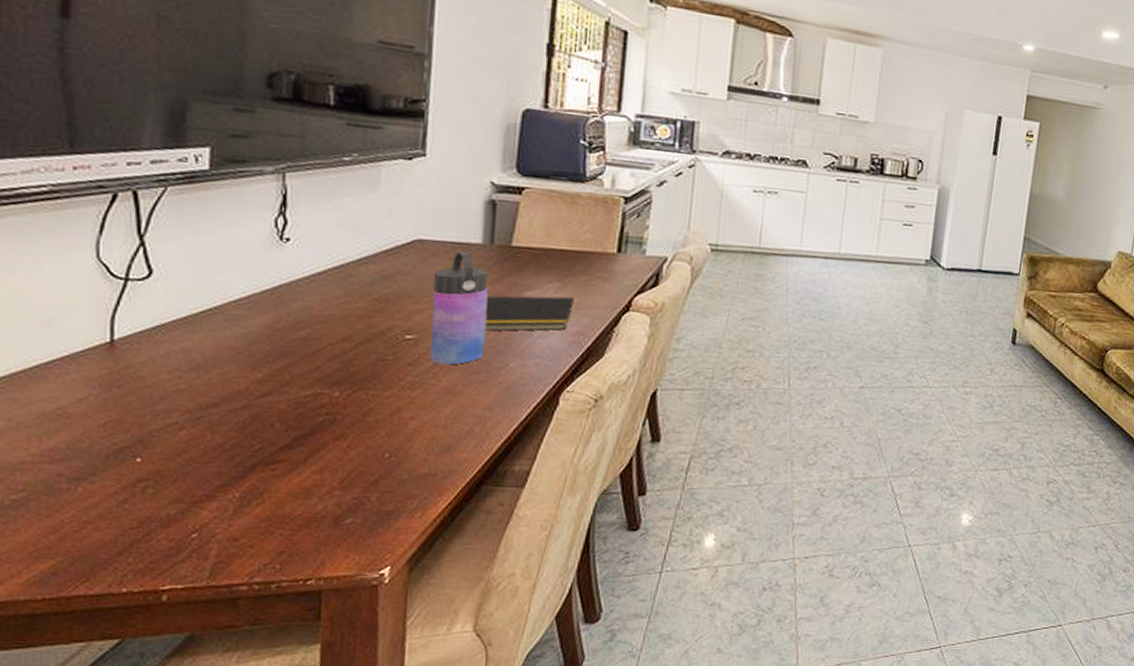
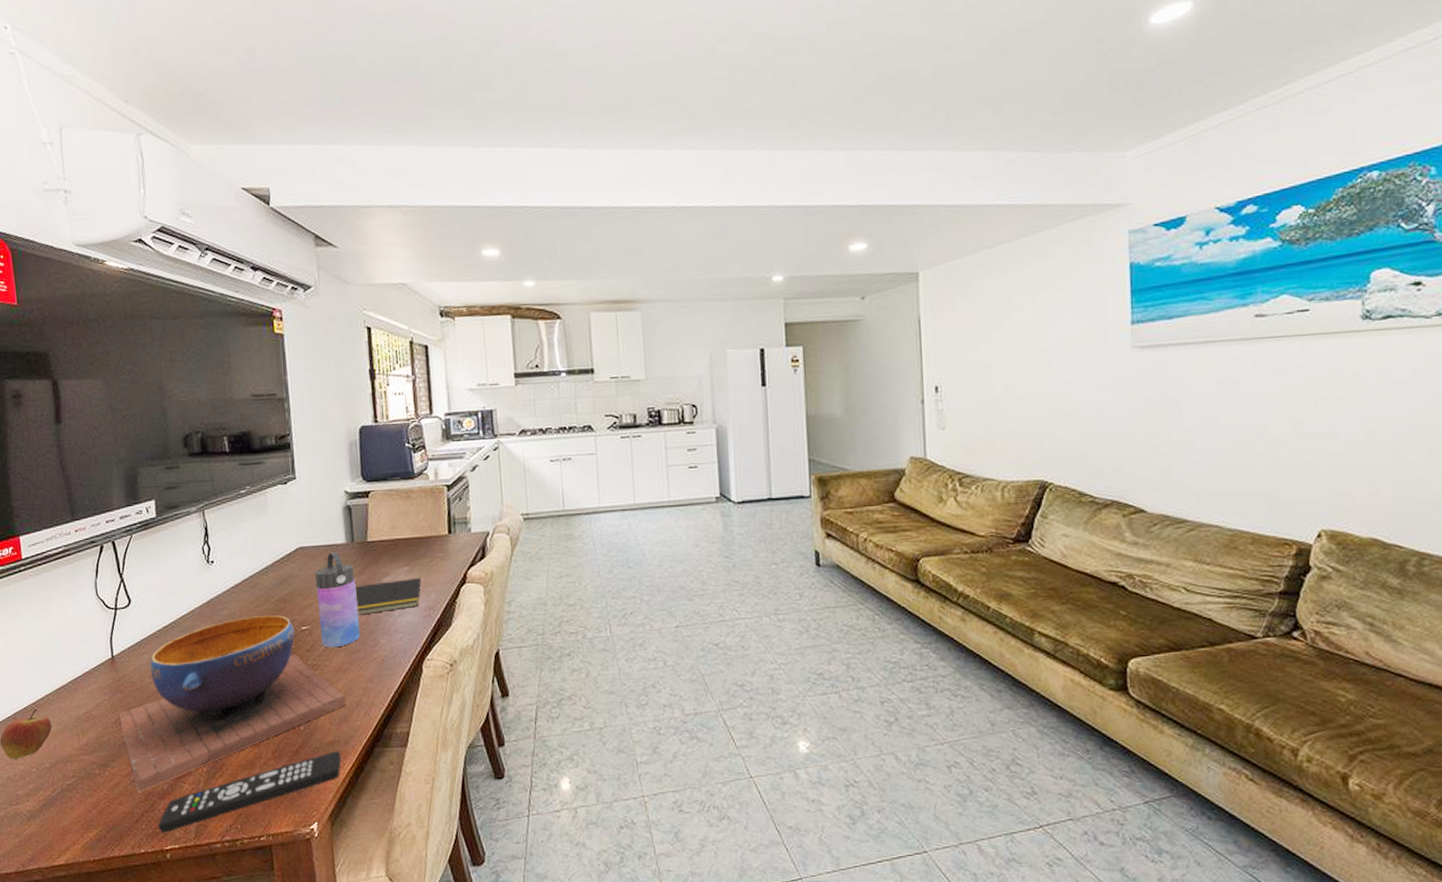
decorative bowl: none [110,314,452,517] -> present [118,615,346,793]
remote control: none [154,485,435,569] -> present [158,751,341,833]

